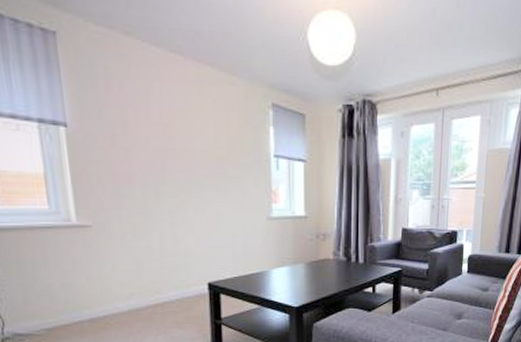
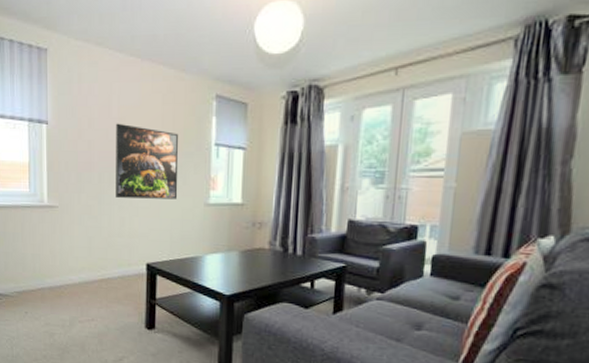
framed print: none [159,129,238,214] -> present [116,123,179,199]

